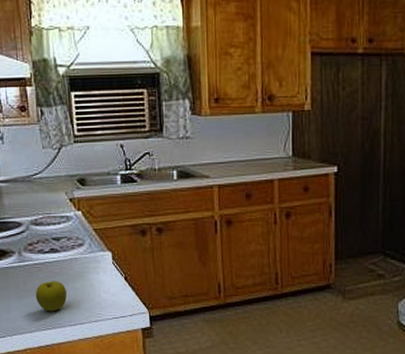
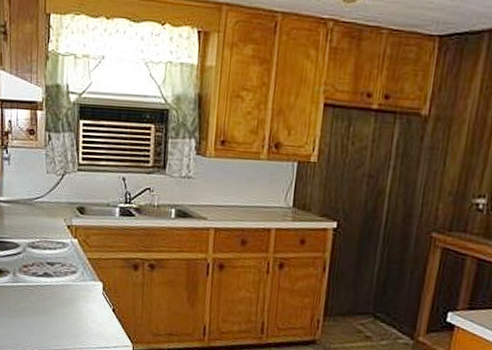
fruit: present [35,281,67,312] -> none [25,304,55,335]

